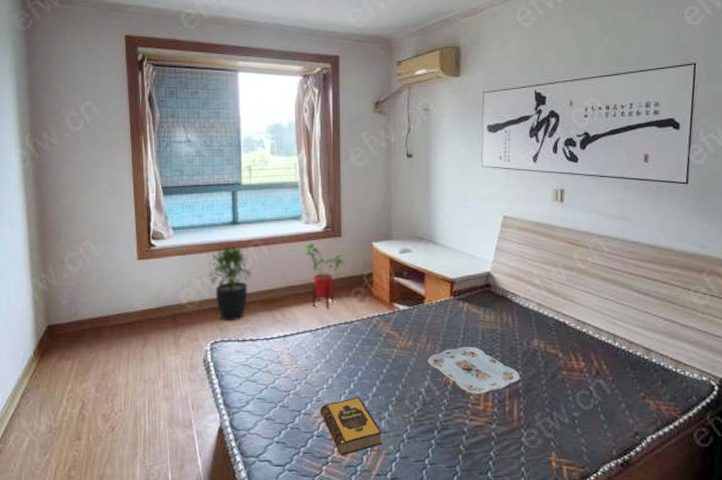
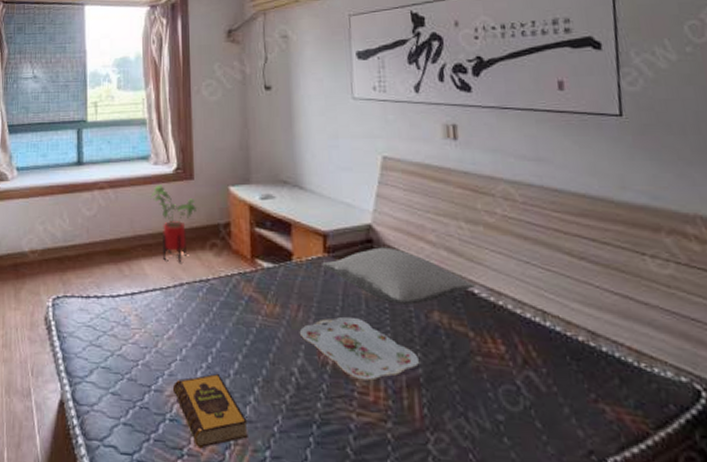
potted plant: present [208,244,253,322] -> none [51,187,98,274]
pillow: none [449,290,568,335] -> present [322,247,477,305]

